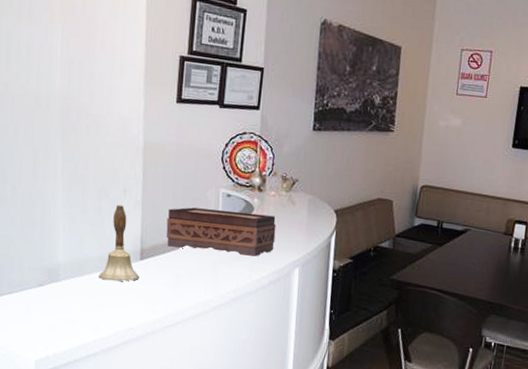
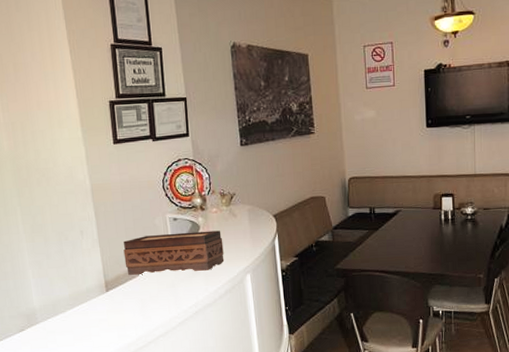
hand bell: present [99,205,140,282] -> none [72,245,108,316]

